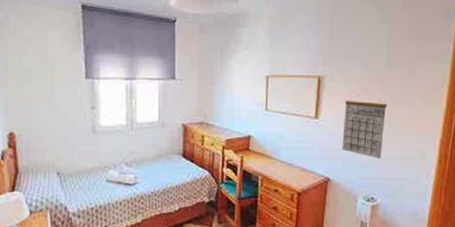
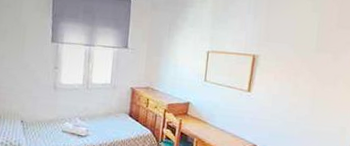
calendar: present [342,89,387,159] -> none [270,69,313,133]

